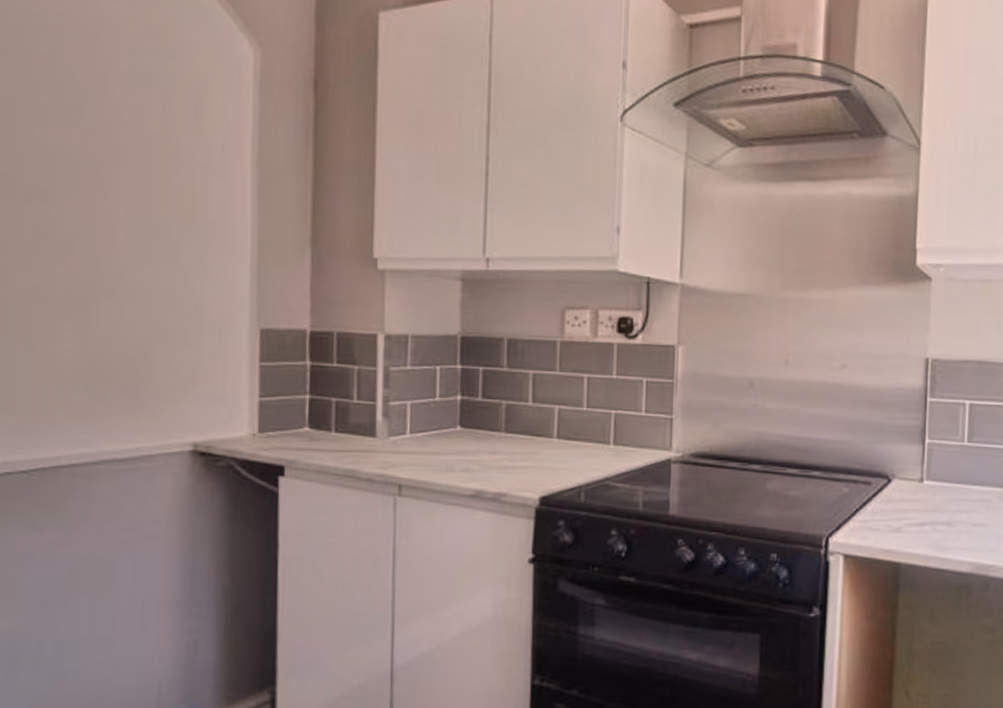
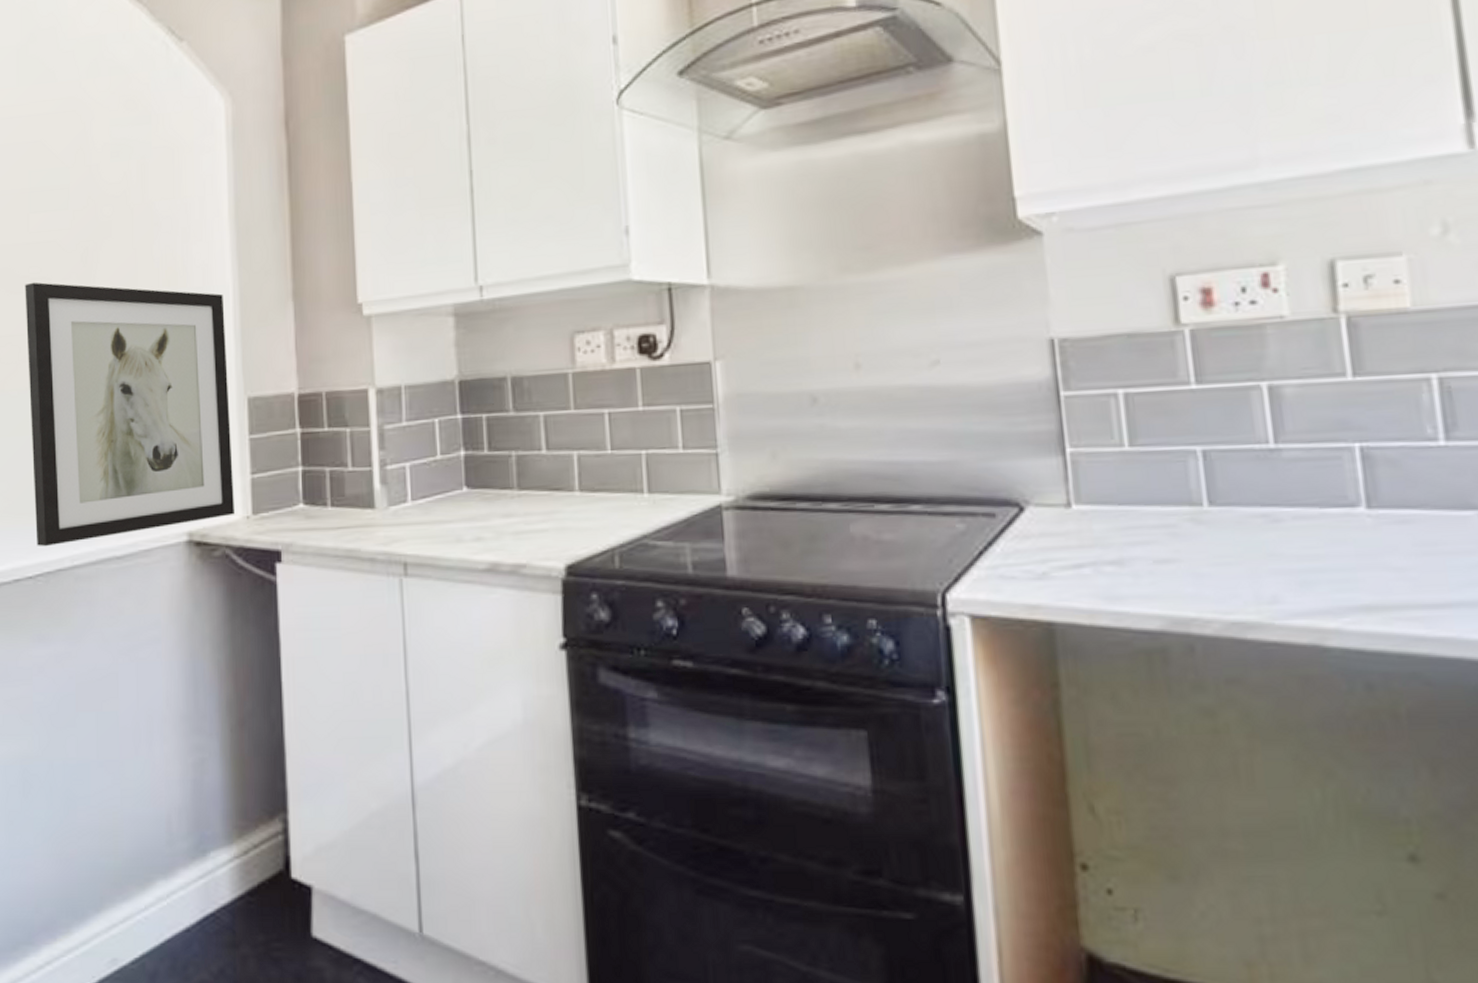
wall art: none [27,192,242,445] -> present [25,282,236,547]

